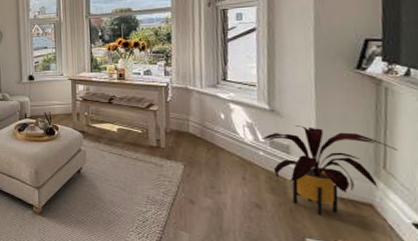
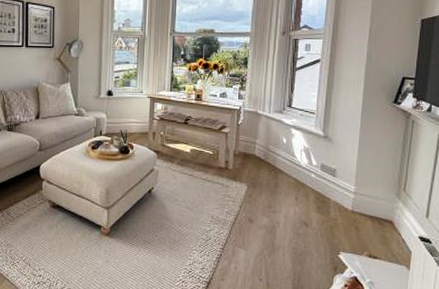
house plant: present [260,125,399,216] -> none [314,151,416,231]

